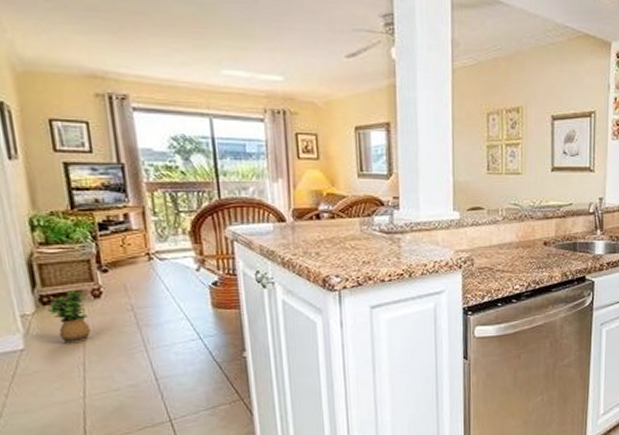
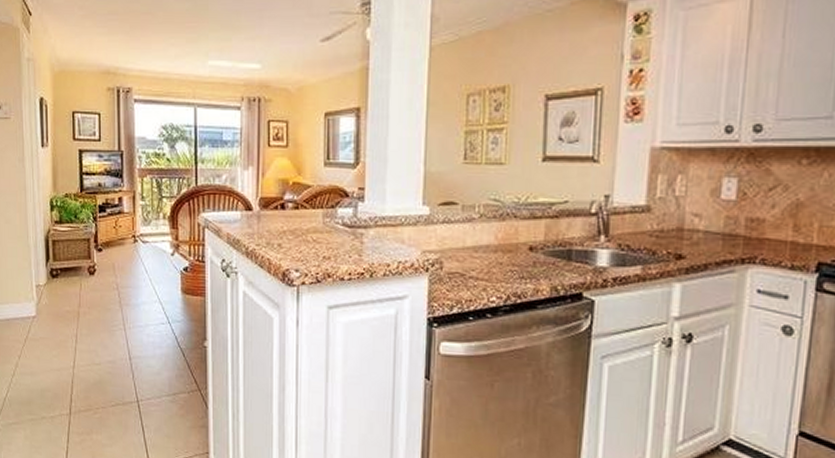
potted plant: present [47,291,91,344] -> none [55,266,85,316]

